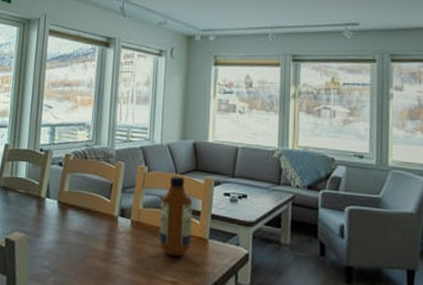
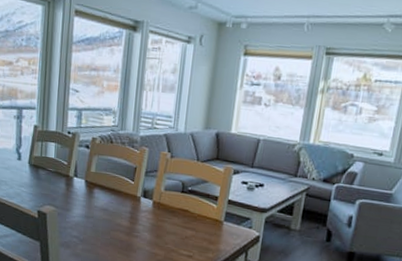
bottle: present [159,176,193,257] -> none [178,163,212,235]

